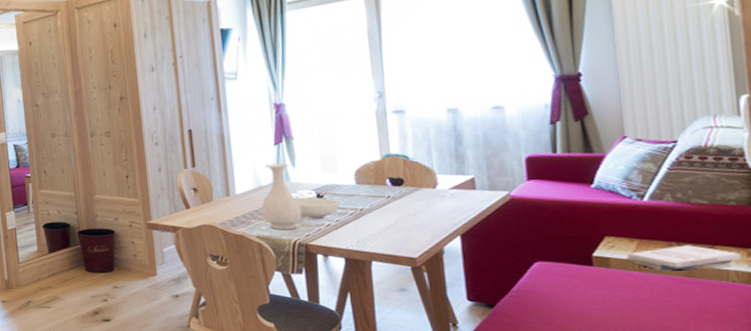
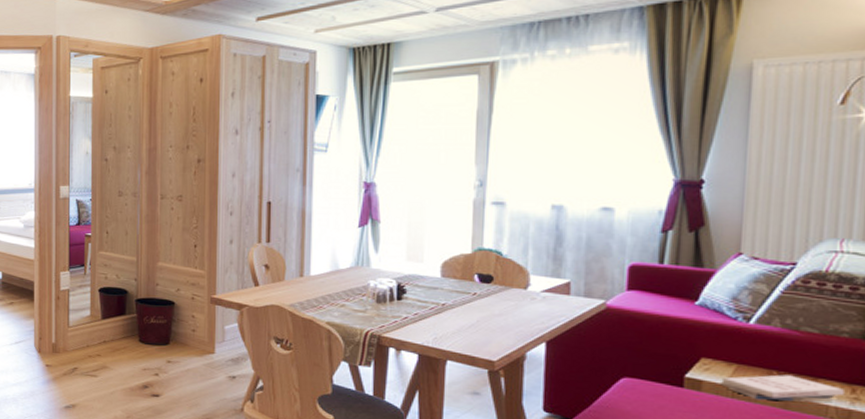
vase: present [261,163,303,230] -> none [335,246,379,319]
bowl: present [295,196,340,220] -> none [374,285,421,311]

